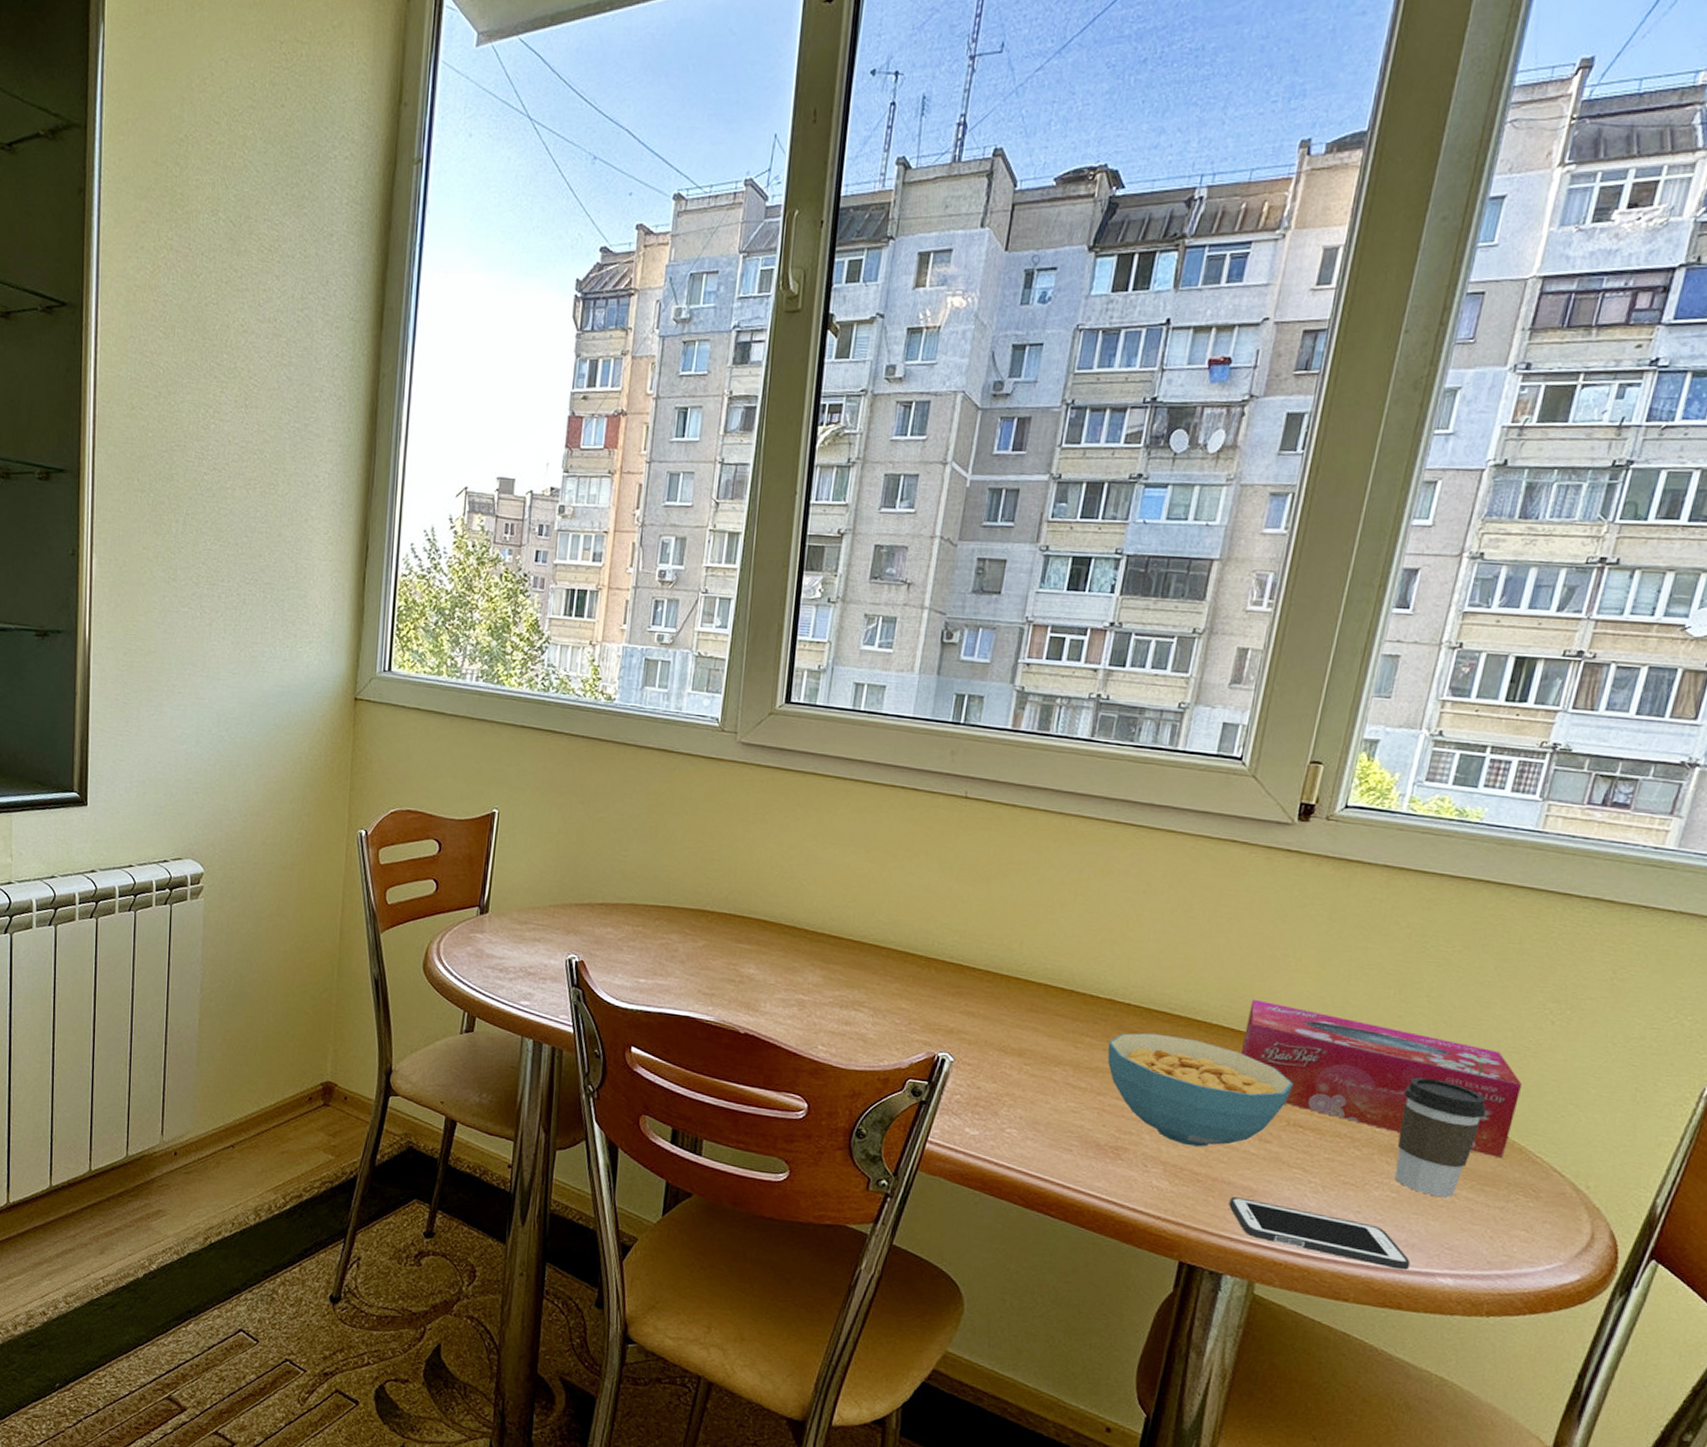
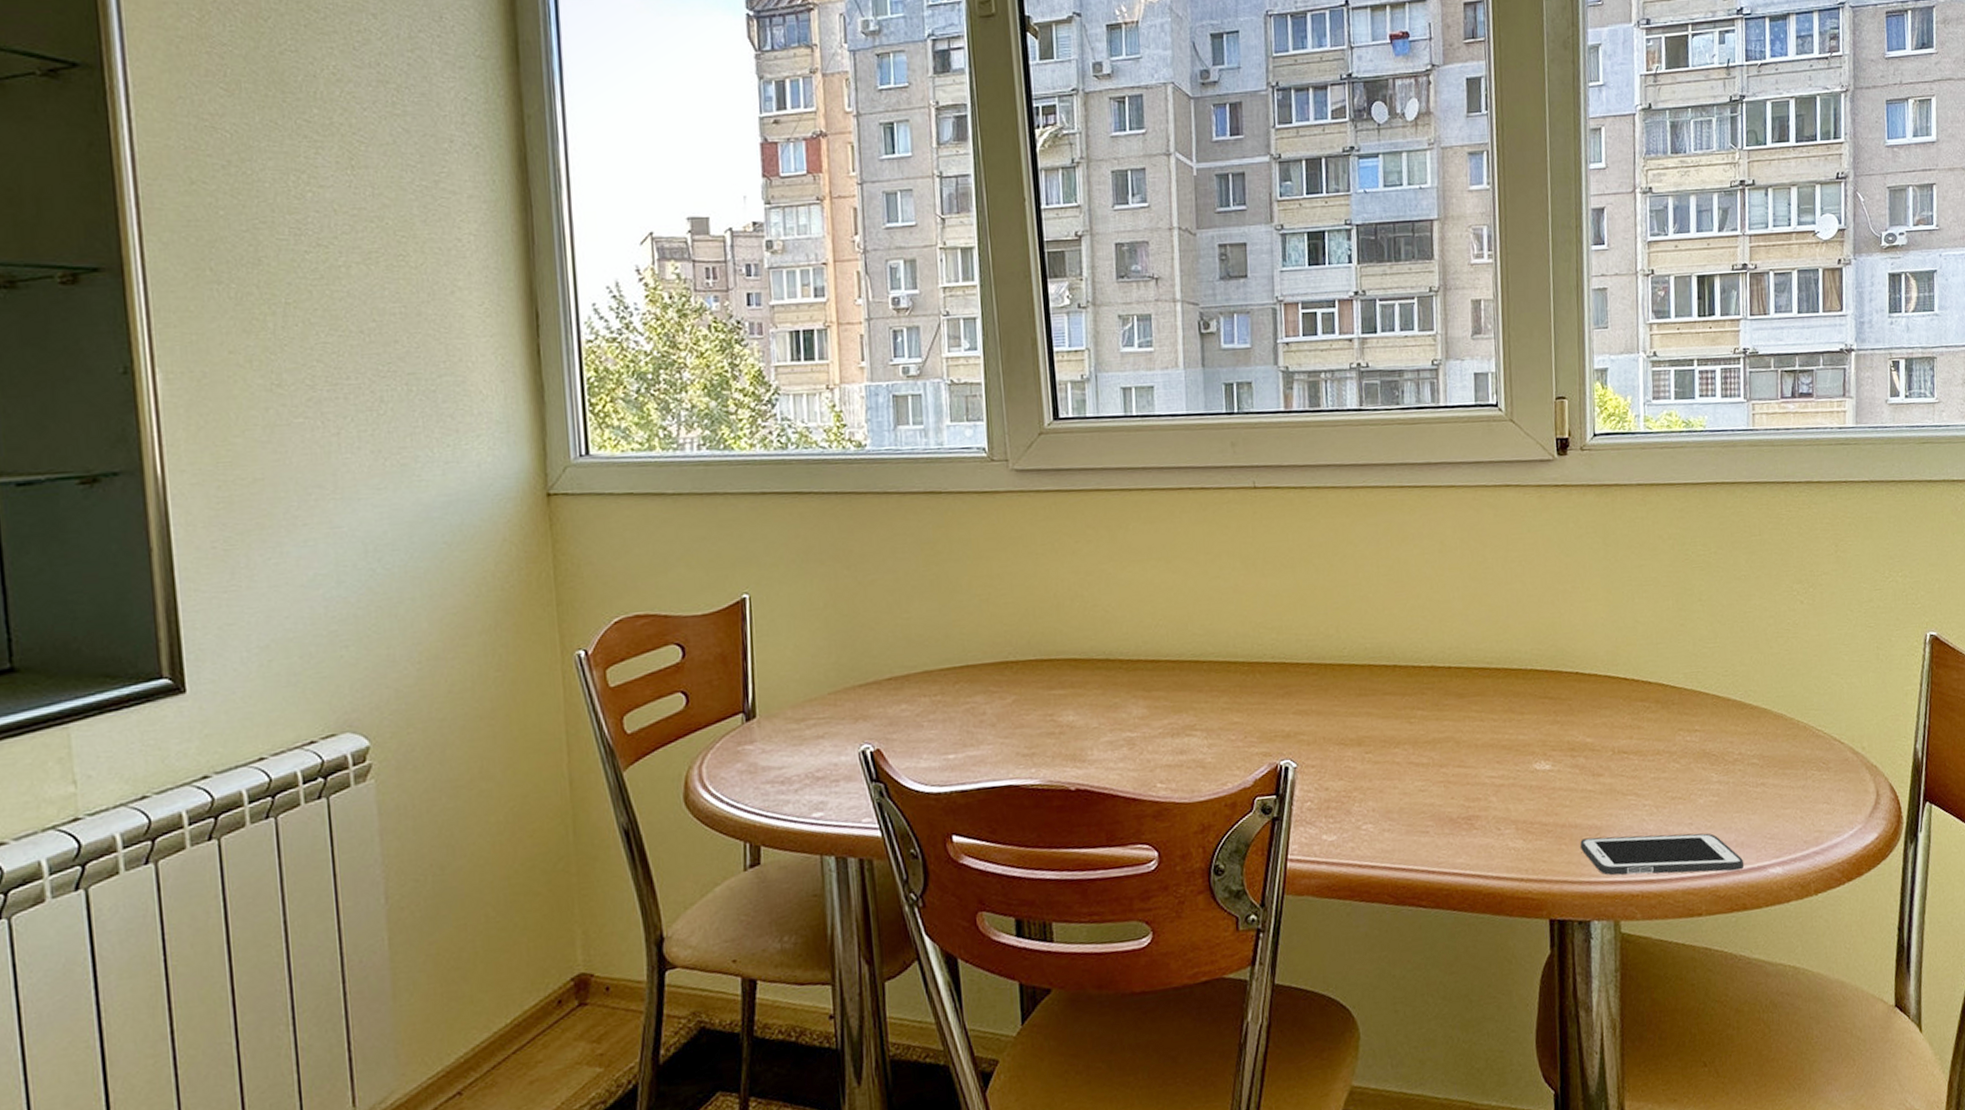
cereal bowl: present [1107,1032,1294,1147] -> none [1439,688,1610,798]
tissue box: present [1240,999,1522,1159] -> none [1556,636,1794,740]
coffee cup: present [1394,1077,1487,1198] -> none [1701,677,1771,791]

